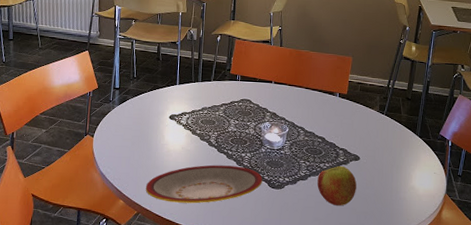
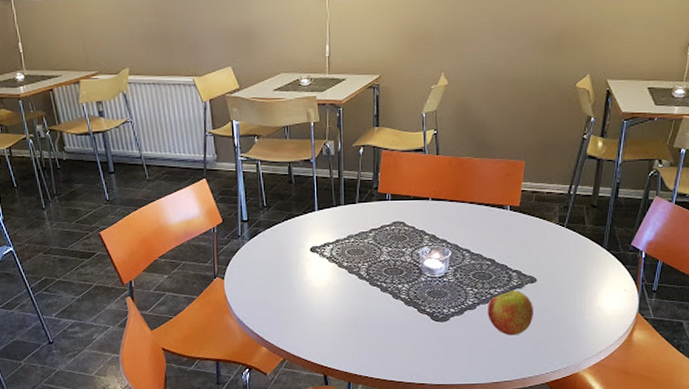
plate: present [145,165,263,204] -> none [290,299,424,345]

